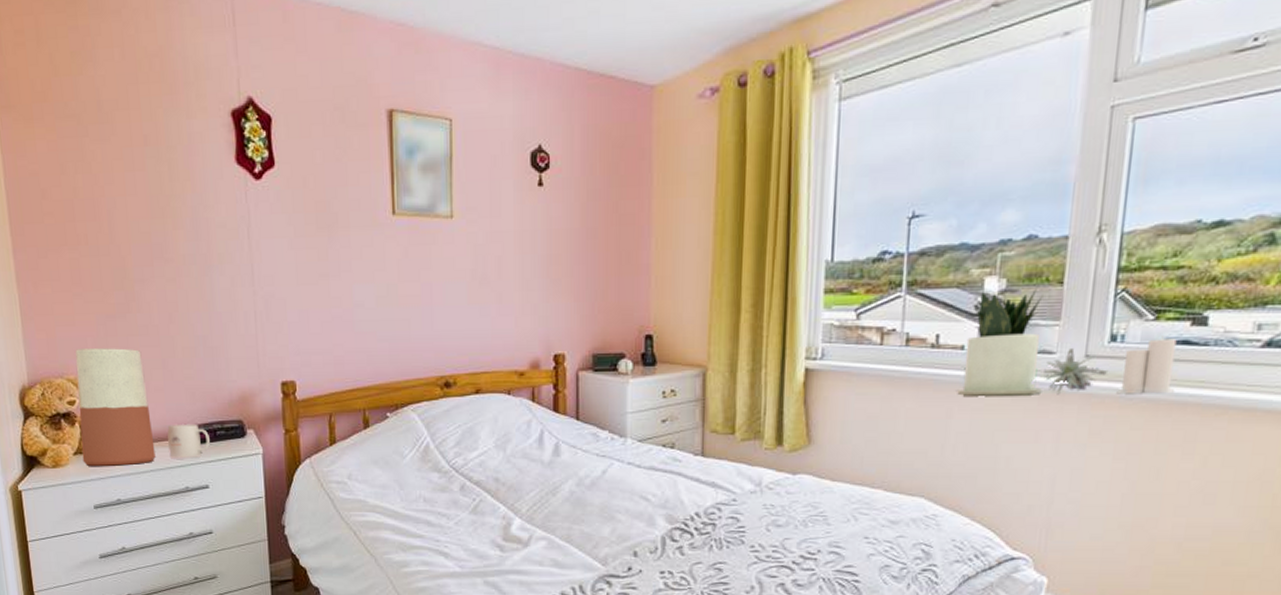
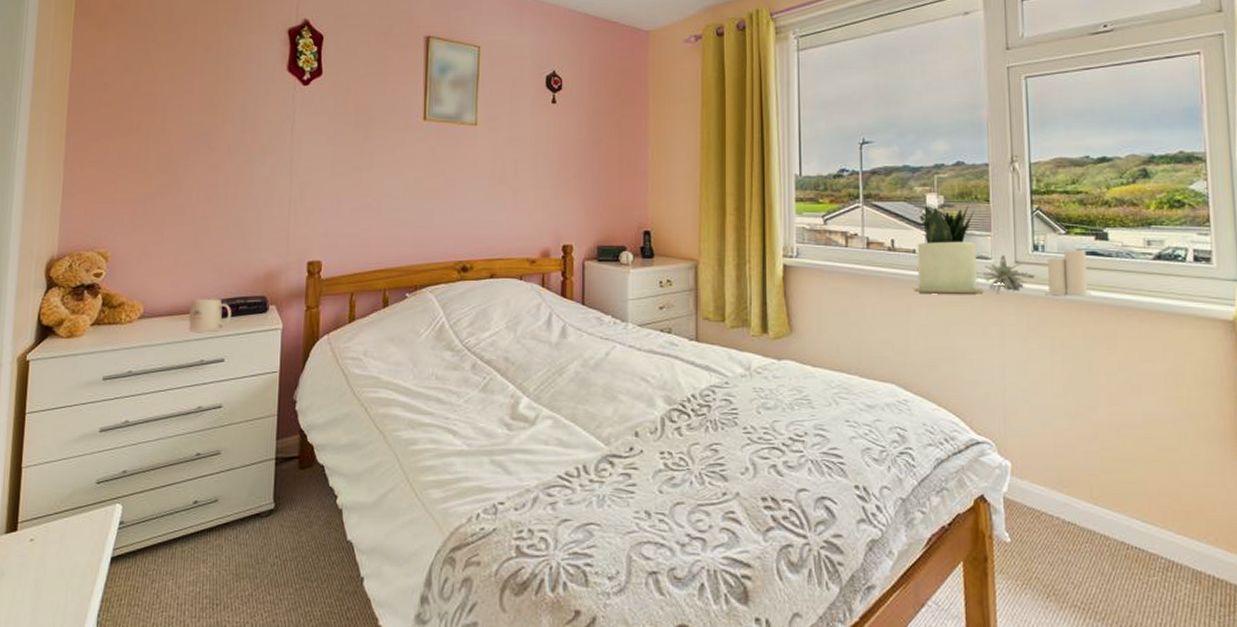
vase: present [75,348,156,466] -> none [99,224,176,338]

